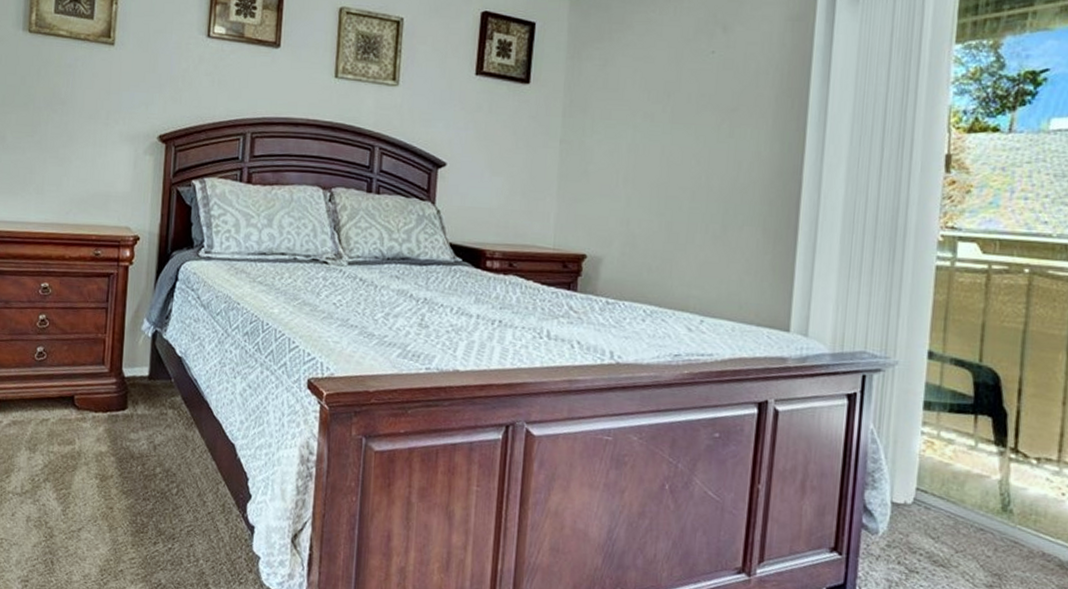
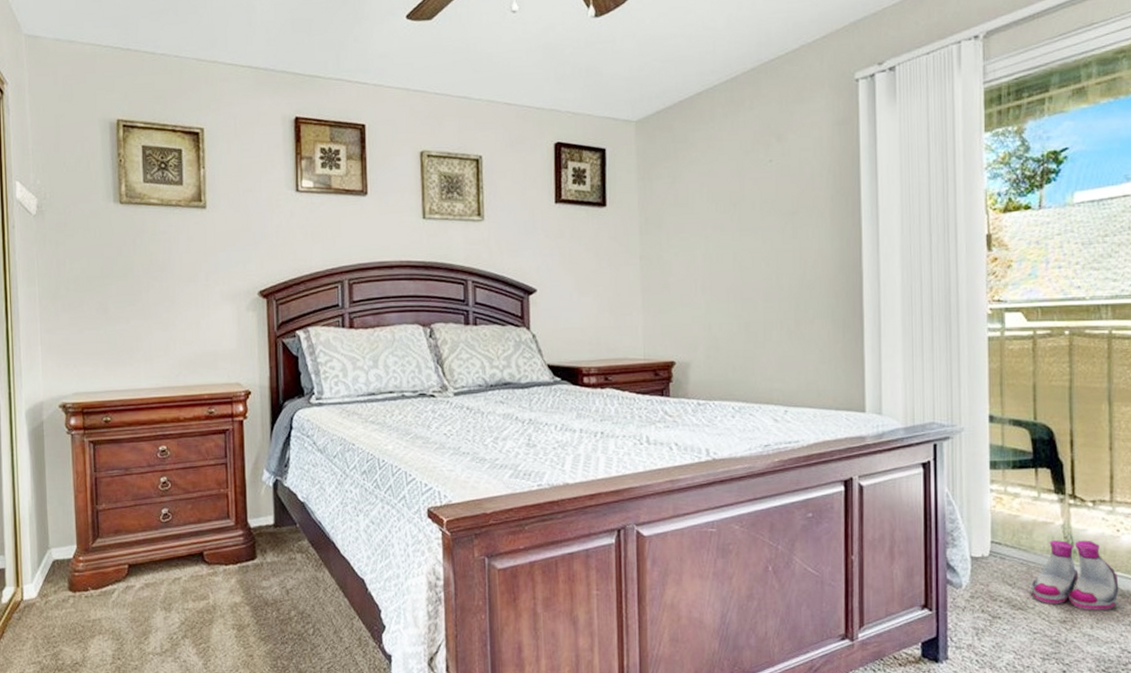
boots: none [957,495,1058,580] -> present [1031,540,1119,610]

